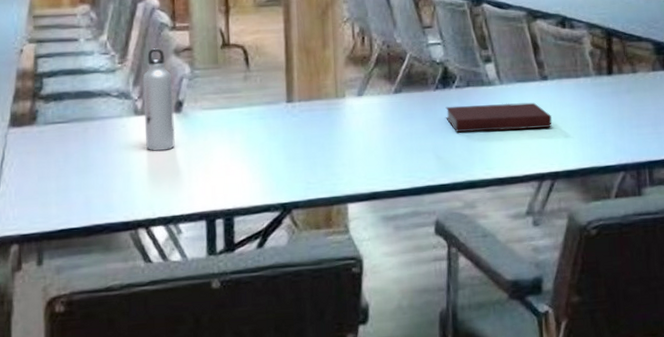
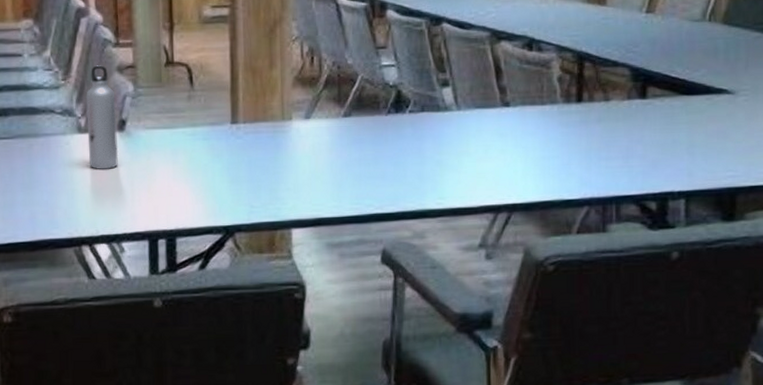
notebook: present [445,102,553,132] -> none [397,130,513,160]

